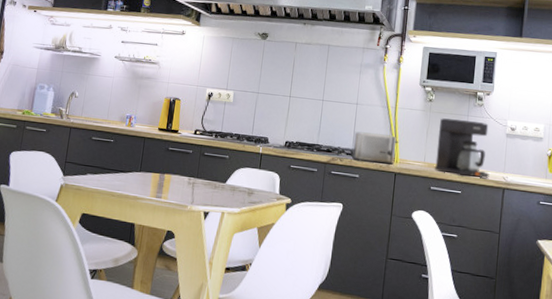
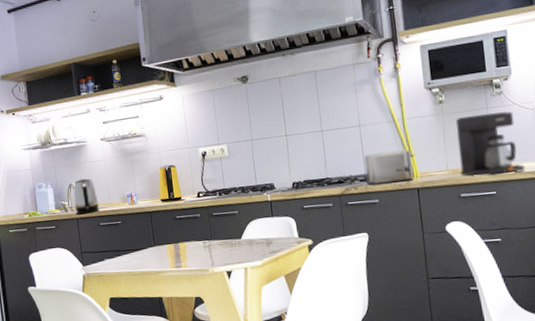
kettle: none [71,89,97,126] -> present [73,178,100,215]

